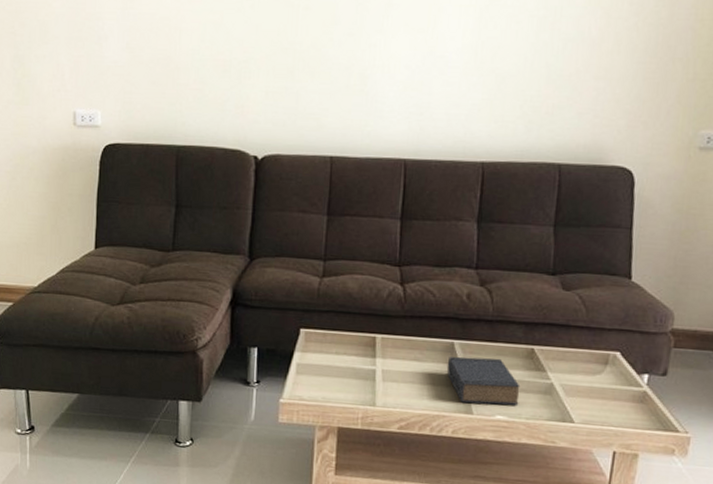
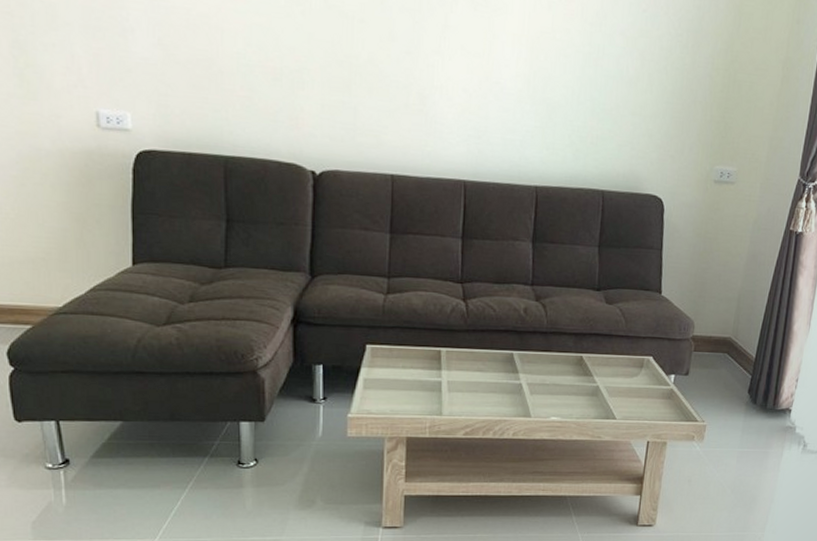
book: present [446,356,520,405] -> none [507,366,571,408]

